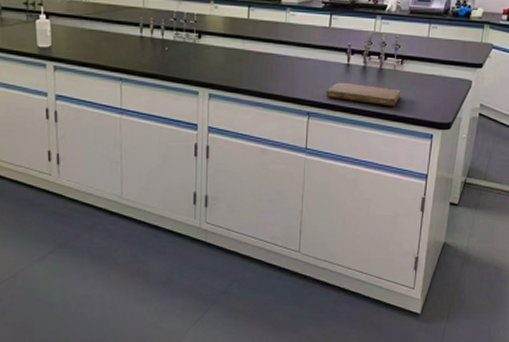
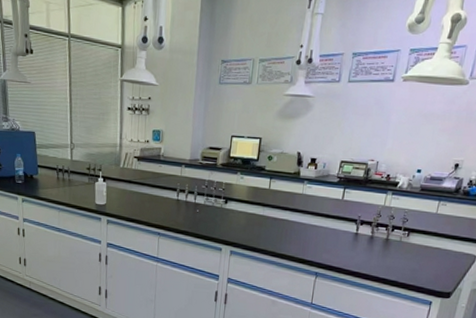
notebook: present [326,82,401,107] -> none [333,248,405,274]

